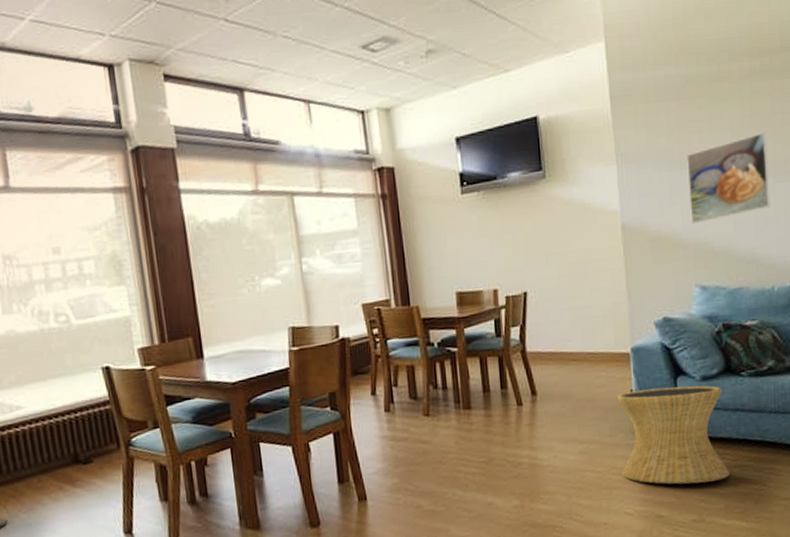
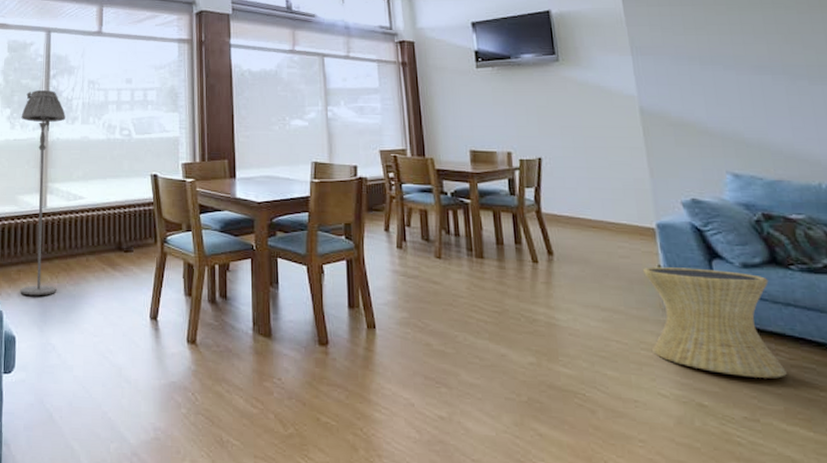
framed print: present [687,131,771,224] -> none [706,38,807,115]

